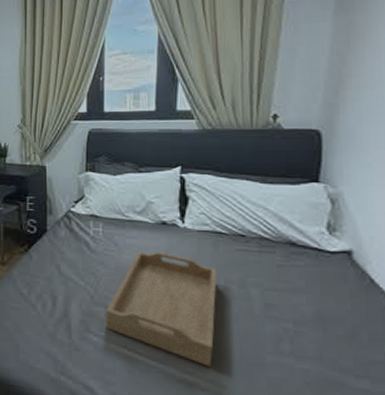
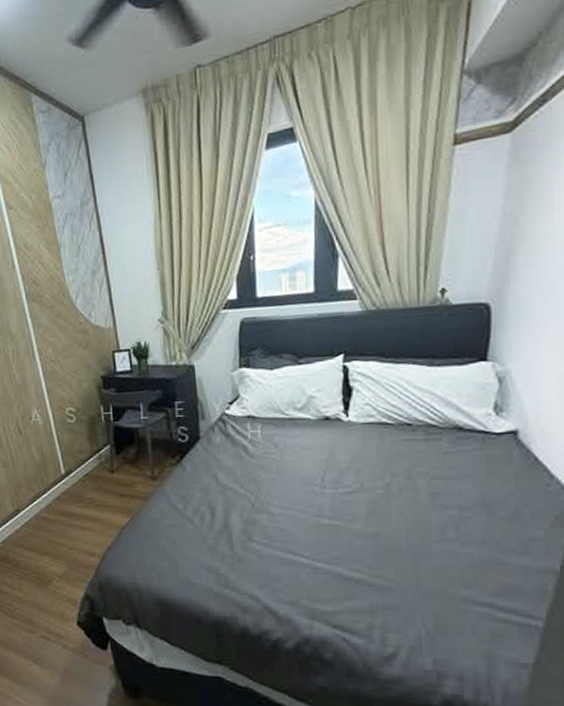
serving tray: present [105,251,217,367] -> none [268,450,383,562]

